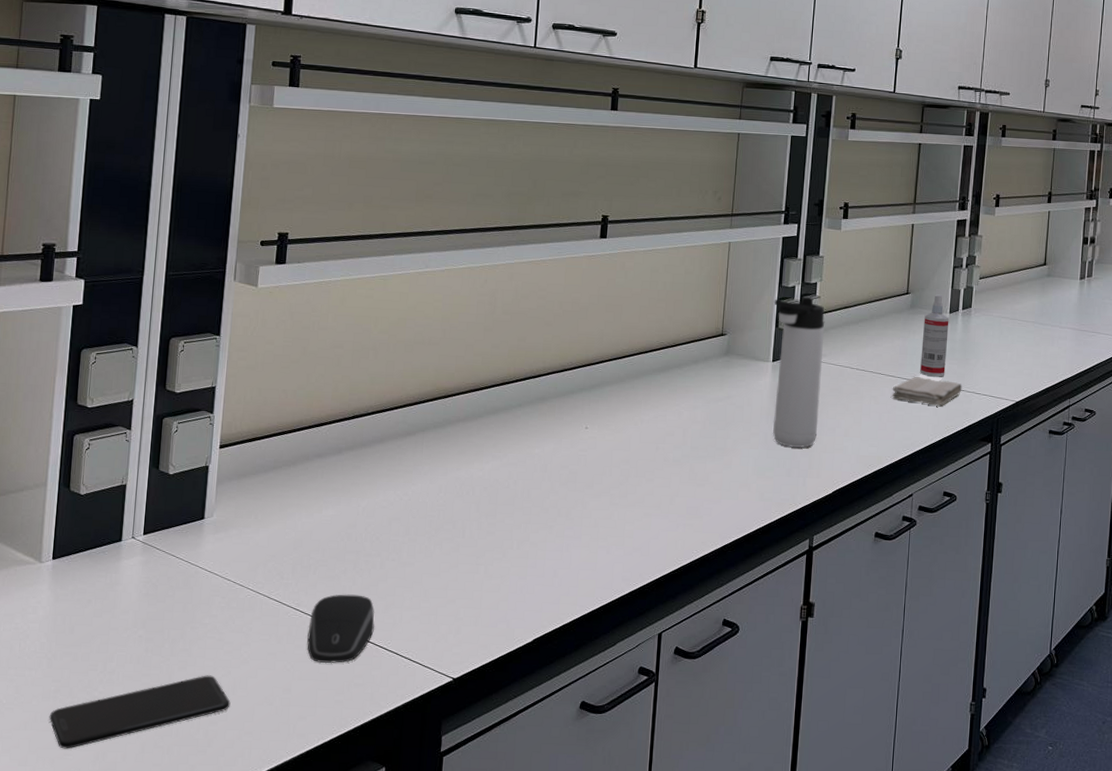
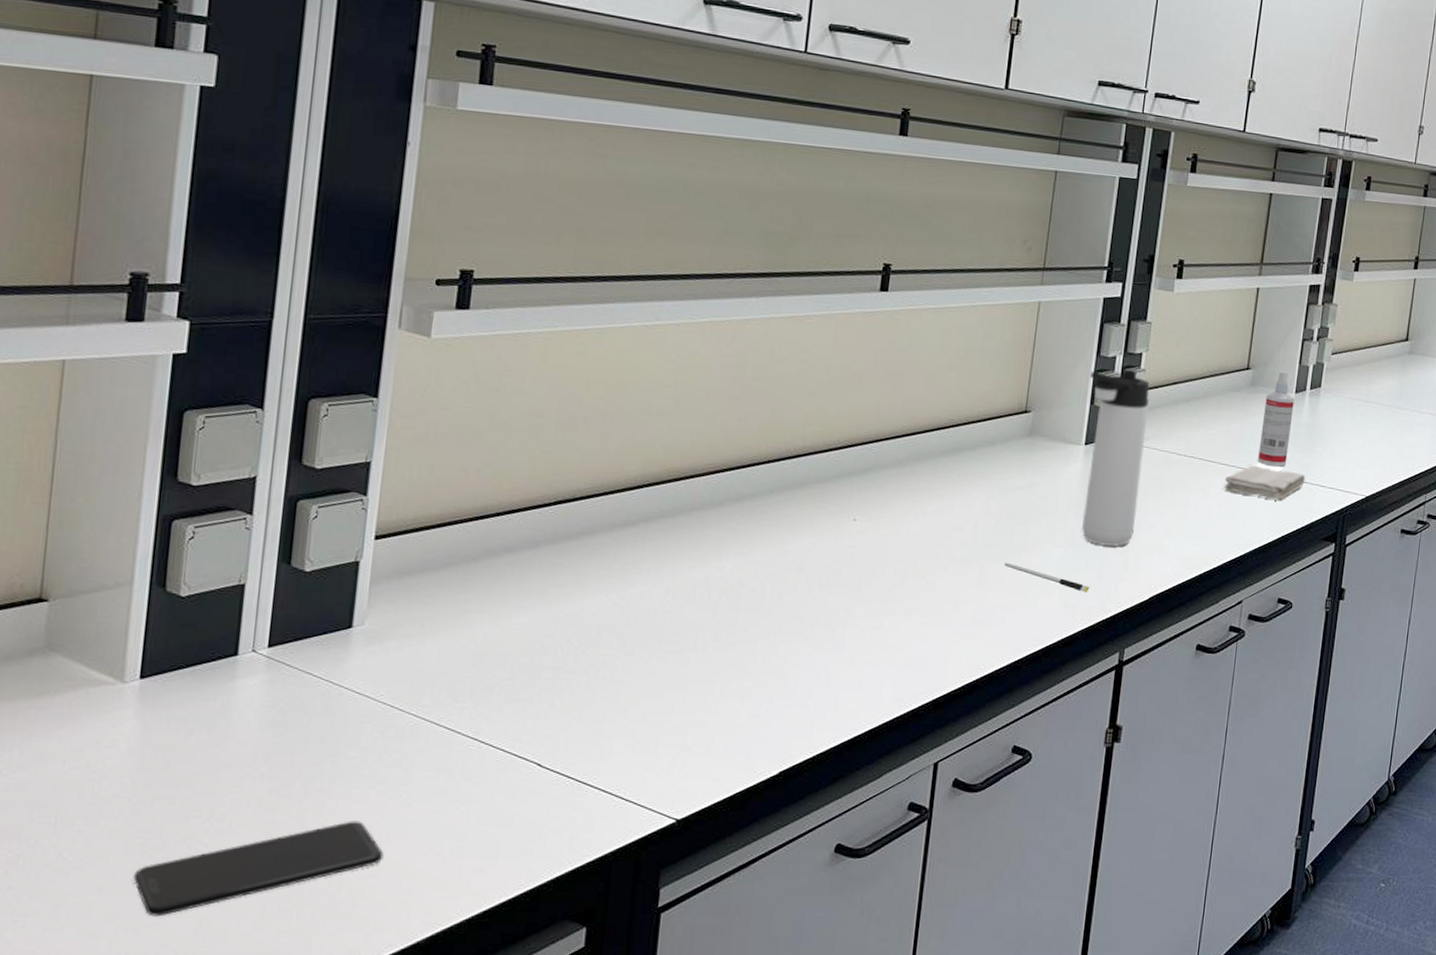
computer mouse: present [307,594,375,664] -> none [487,720,577,805]
pen: none [709,462,782,488] -> present [1004,562,1090,593]

